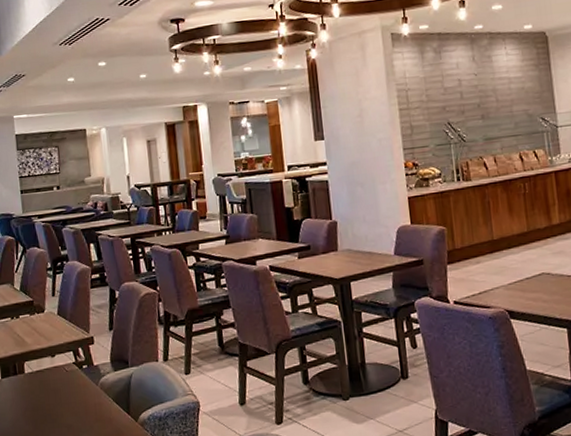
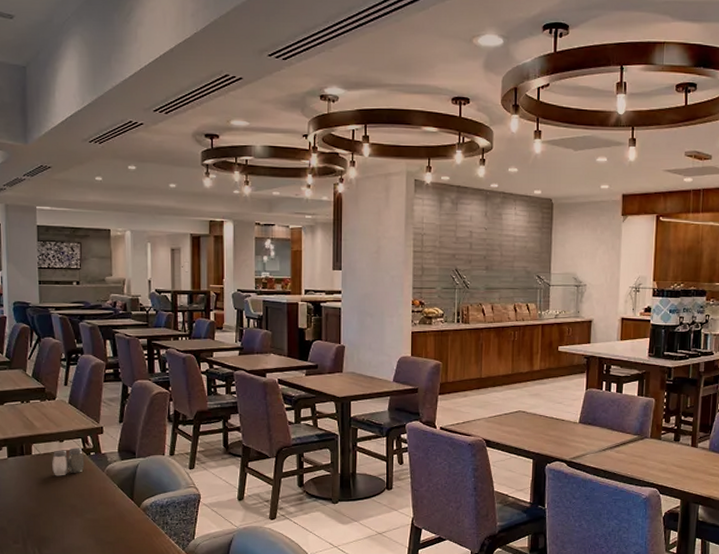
salt and pepper shaker: none [45,361,78,395] -> present [52,448,85,476]

